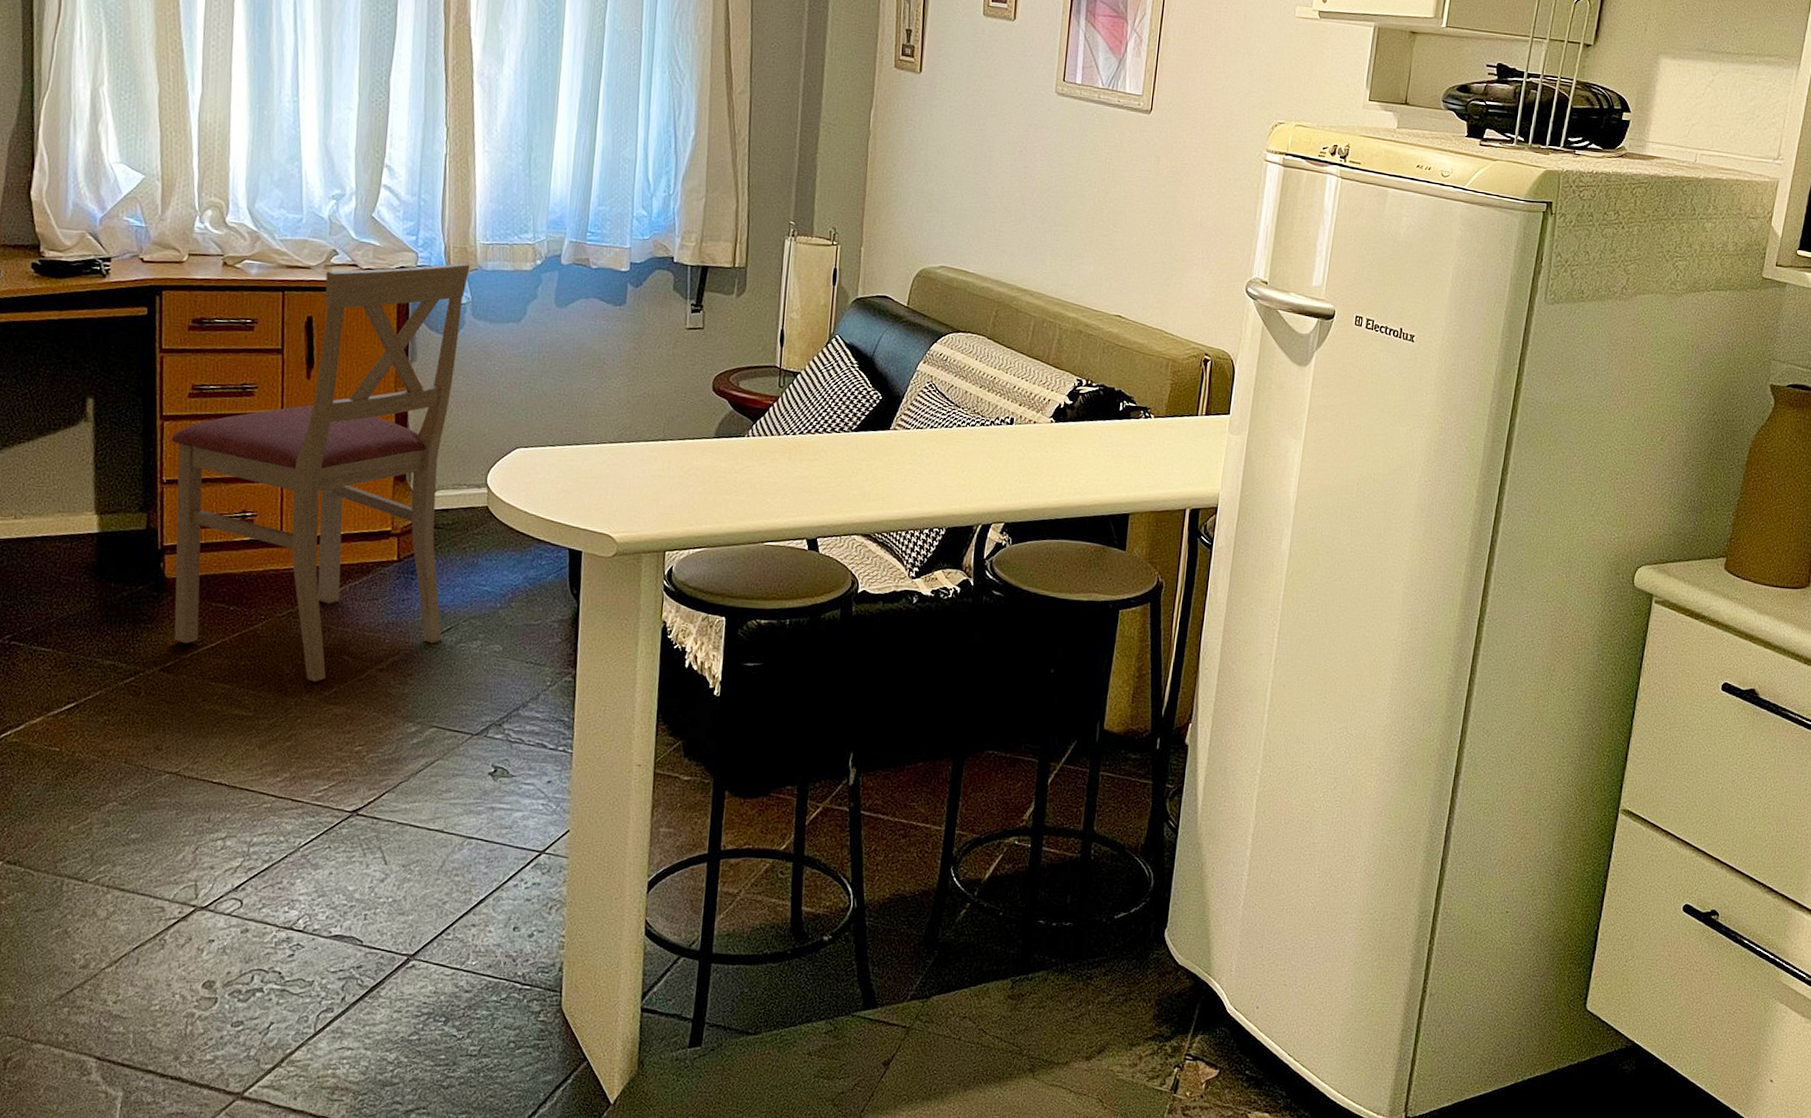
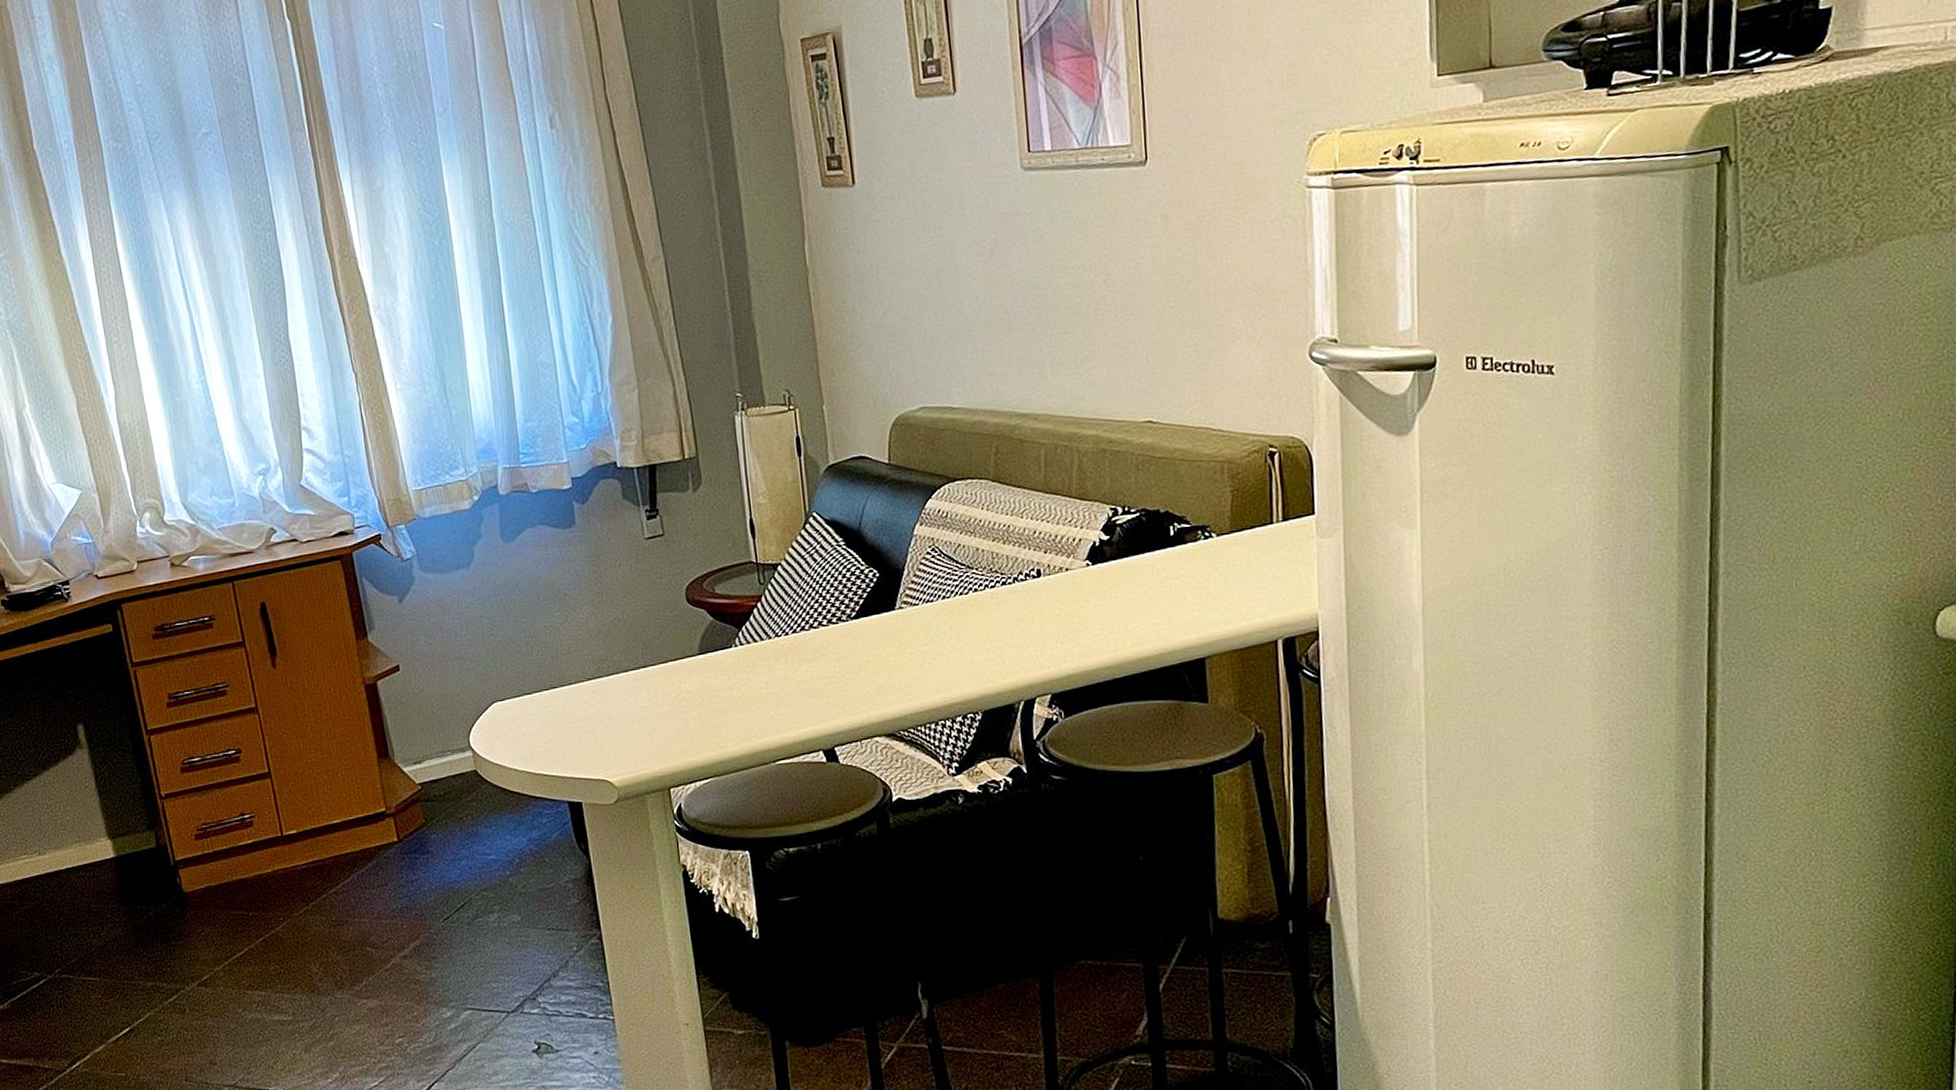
chair: present [171,262,470,682] -> none [160,514,458,978]

